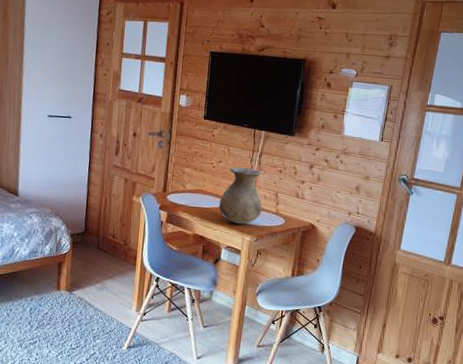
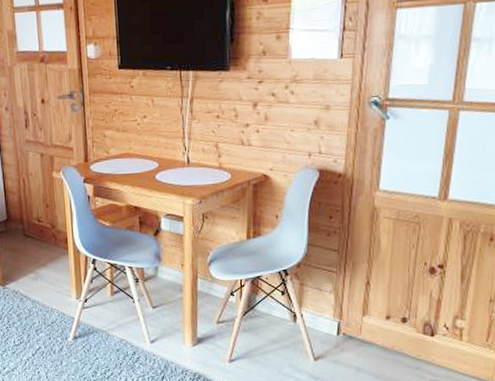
vase: present [218,167,262,225] -> none [150,119,202,187]

